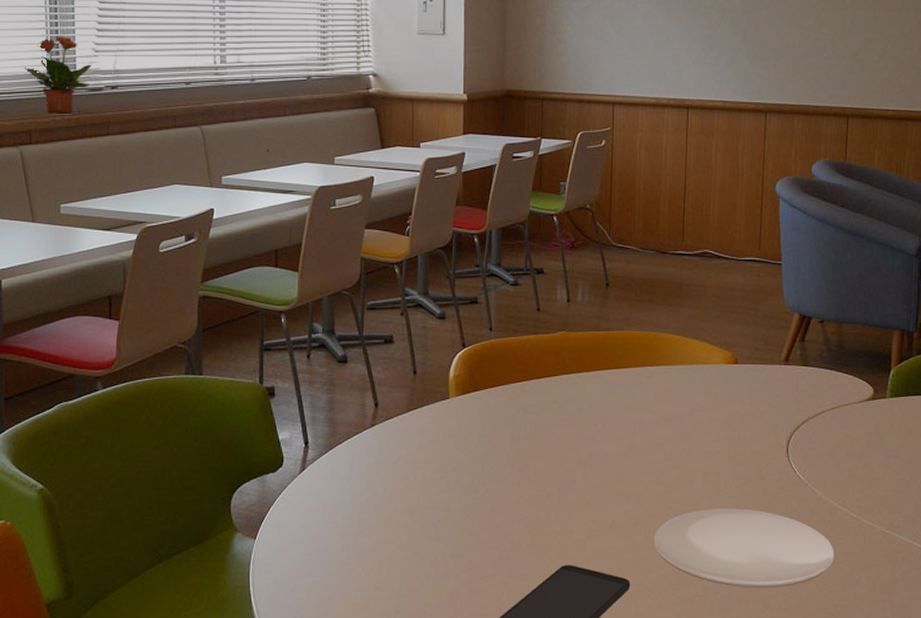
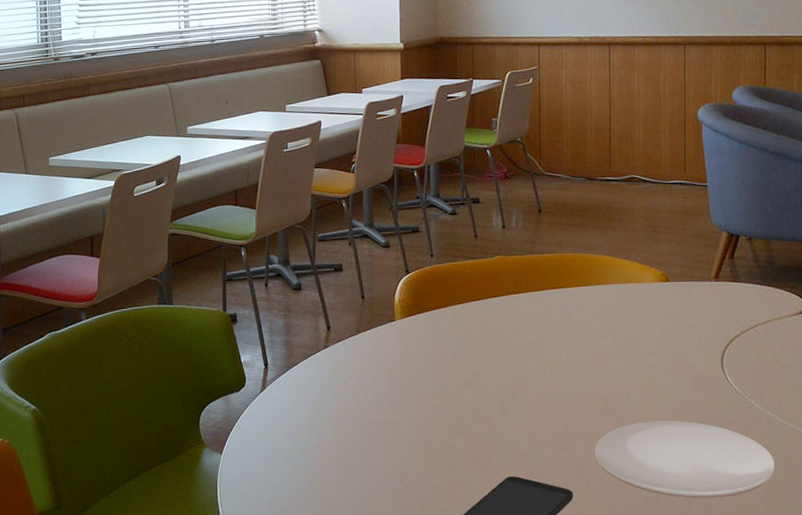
potted plant: present [24,36,92,115] -> none [18,12,75,80]

